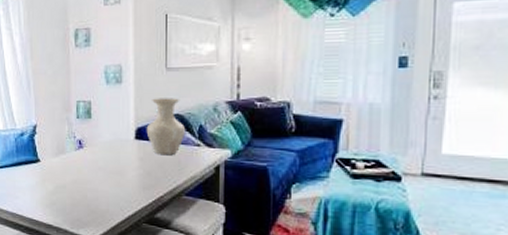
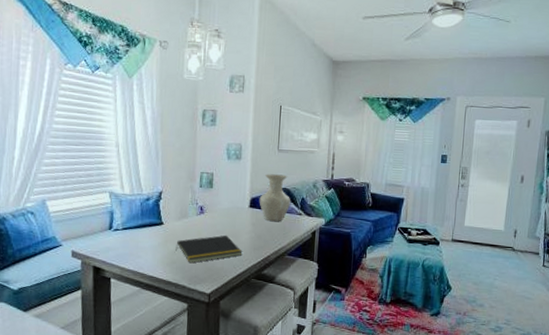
notepad: none [55,172,130,205] -> present [176,235,243,264]

